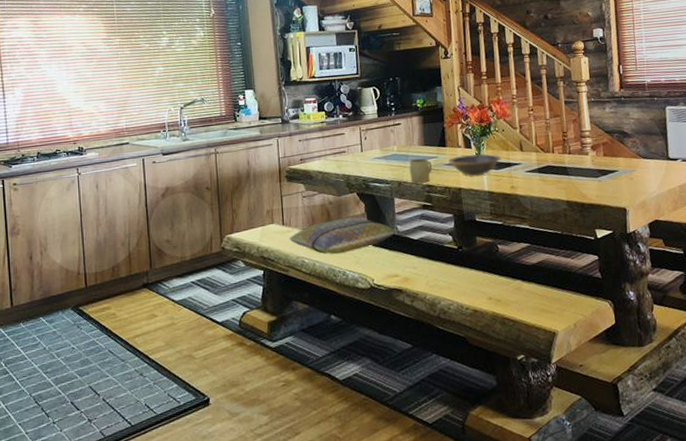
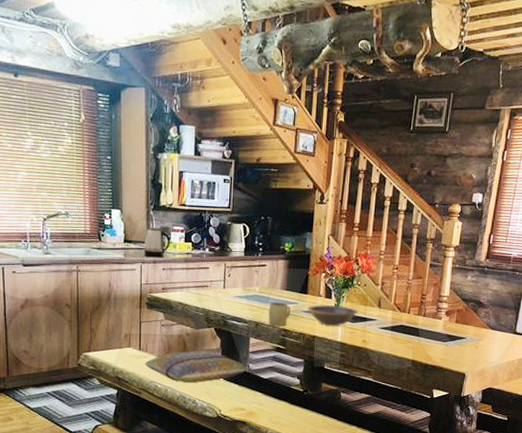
kettle: none [277,101,305,131] -> present [143,227,171,258]

